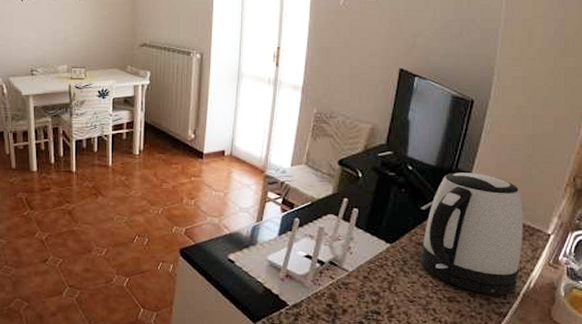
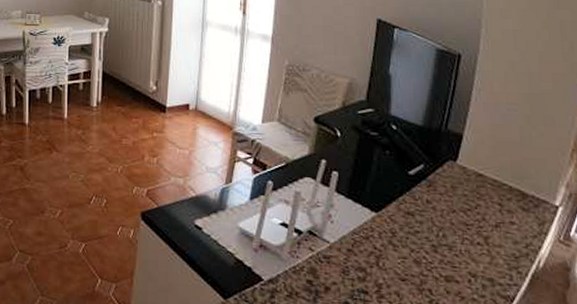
kettle: present [419,172,523,295] -> none [410,133,527,276]

